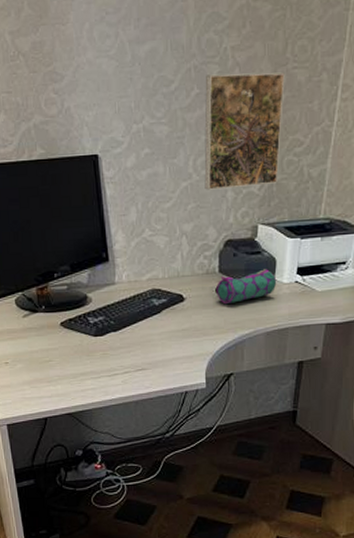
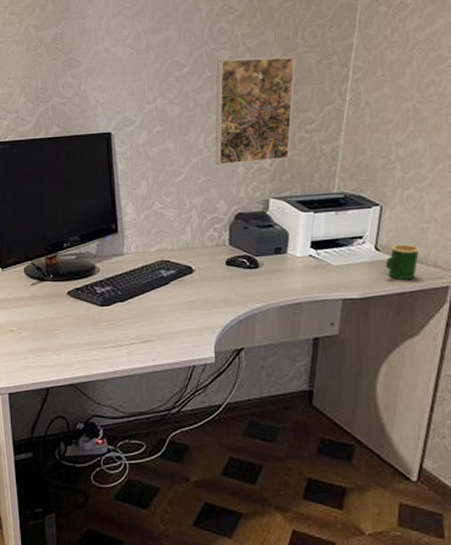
pencil case: present [216,269,277,305] -> none [227,242,290,277]

